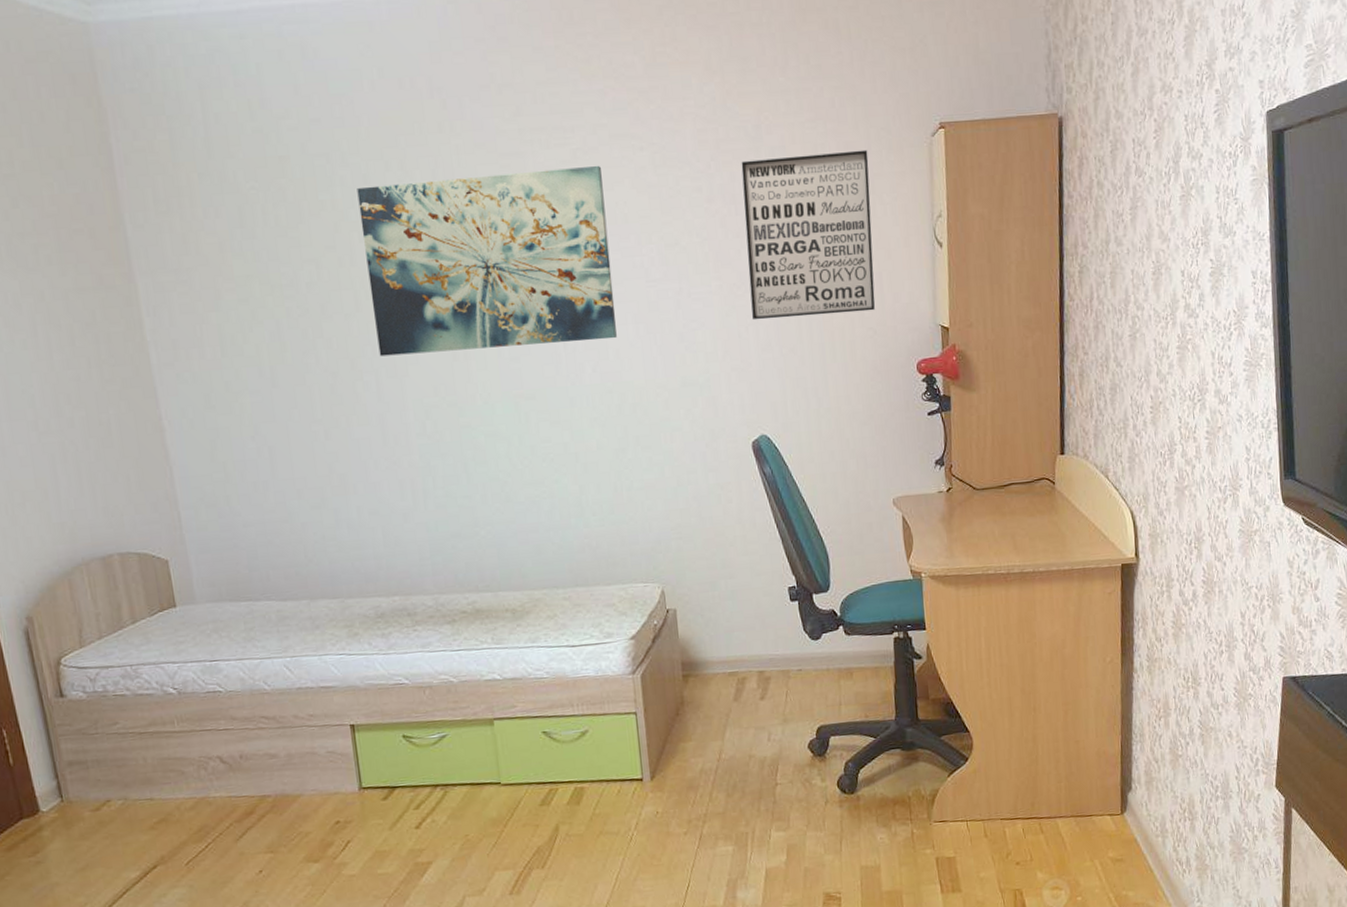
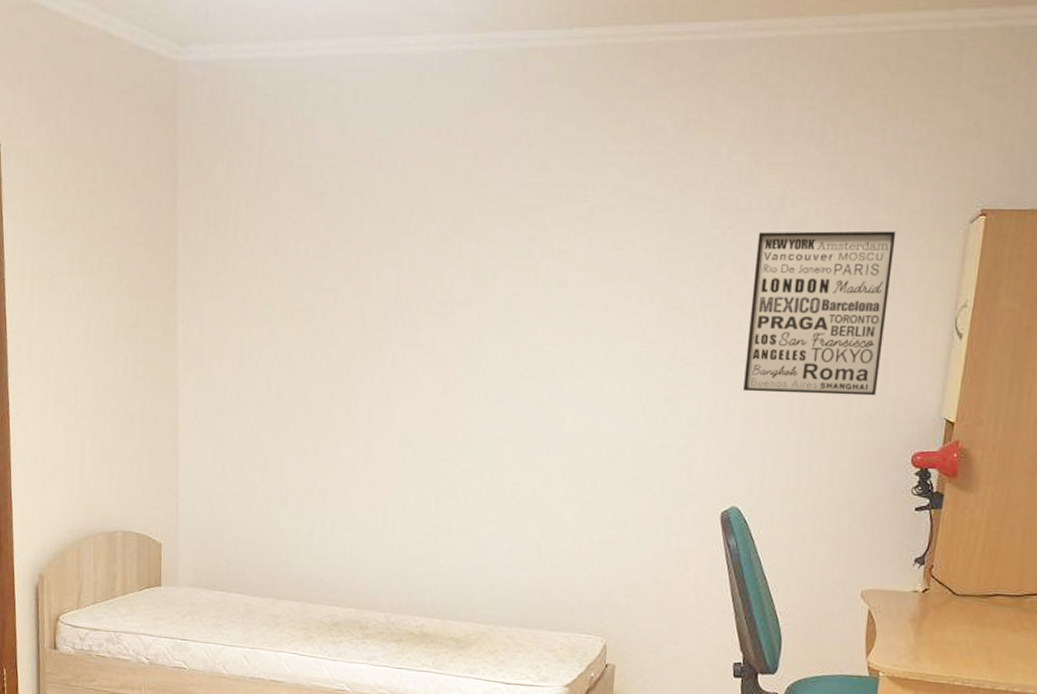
wall art: present [357,165,617,357] -> none [376,224,615,394]

